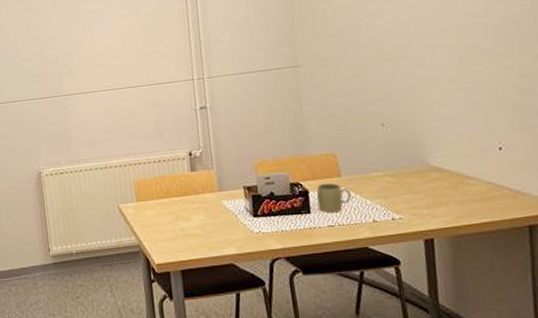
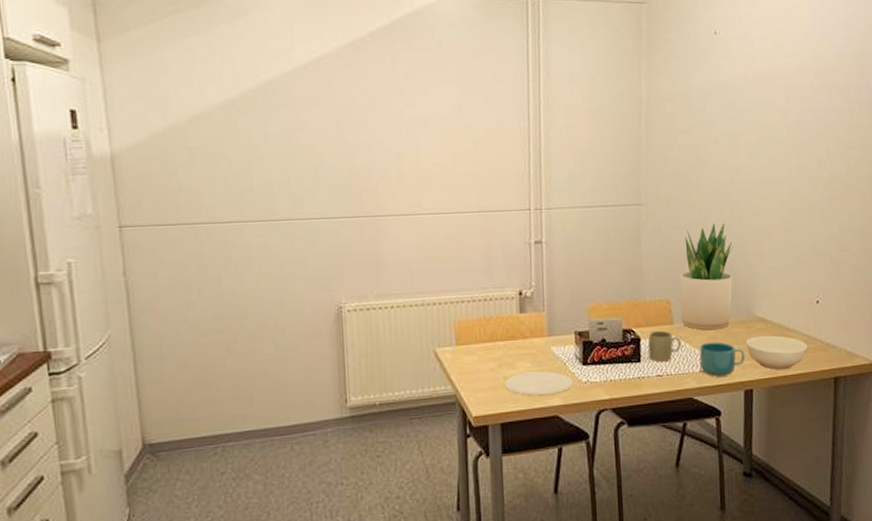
plate: none [181,223,246,246] -> present [504,371,573,397]
planter: none [344,77,402,182] -> present [679,223,733,331]
cup: none [371,192,422,227] -> present [699,342,745,377]
bowl: none [421,184,493,219] -> present [746,335,807,371]

